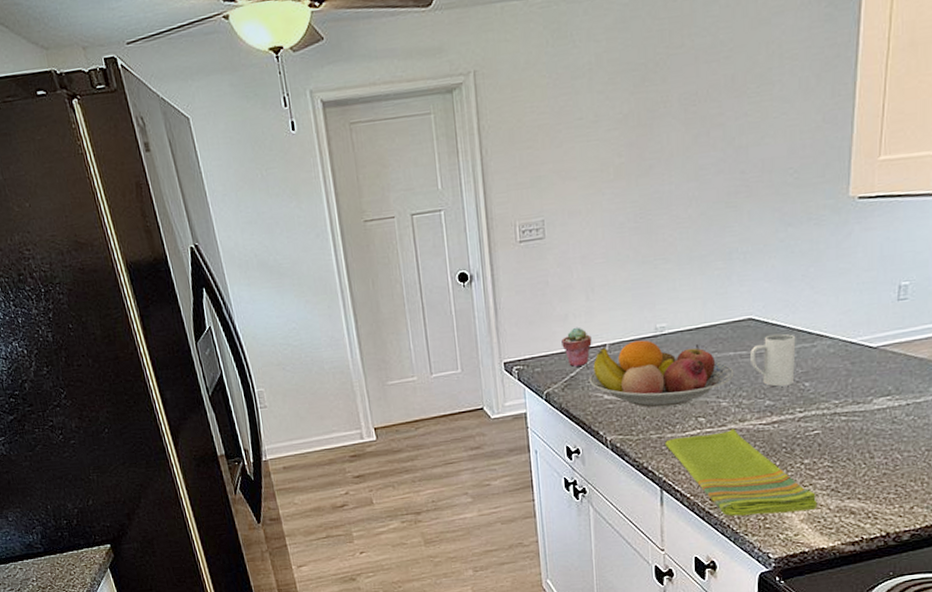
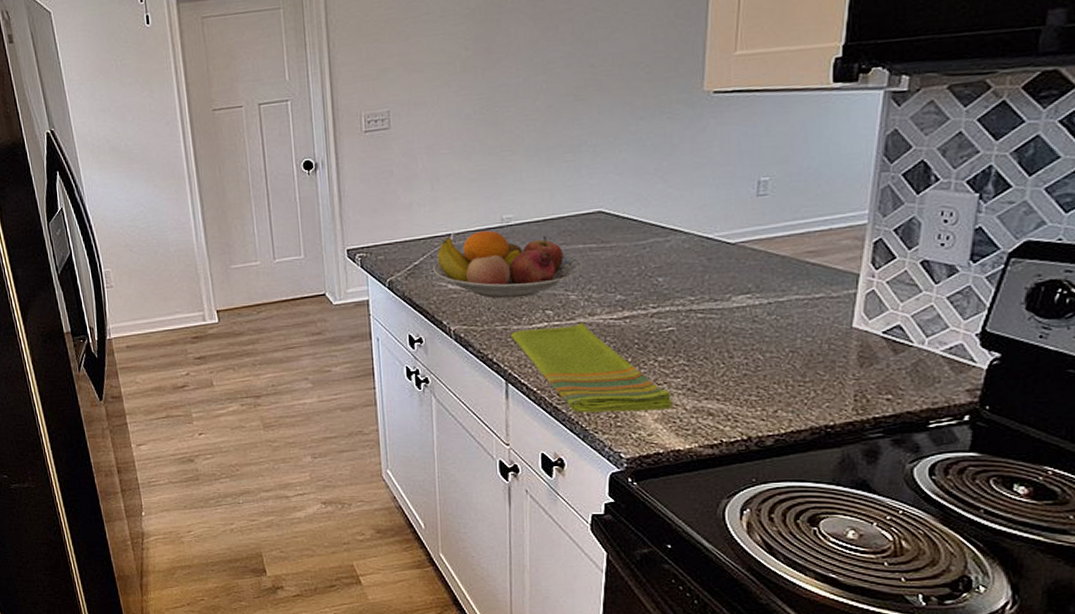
potted succulent: present [561,327,592,367] -> none [405,216,436,256]
mug: present [750,333,796,387] -> none [600,227,649,281]

